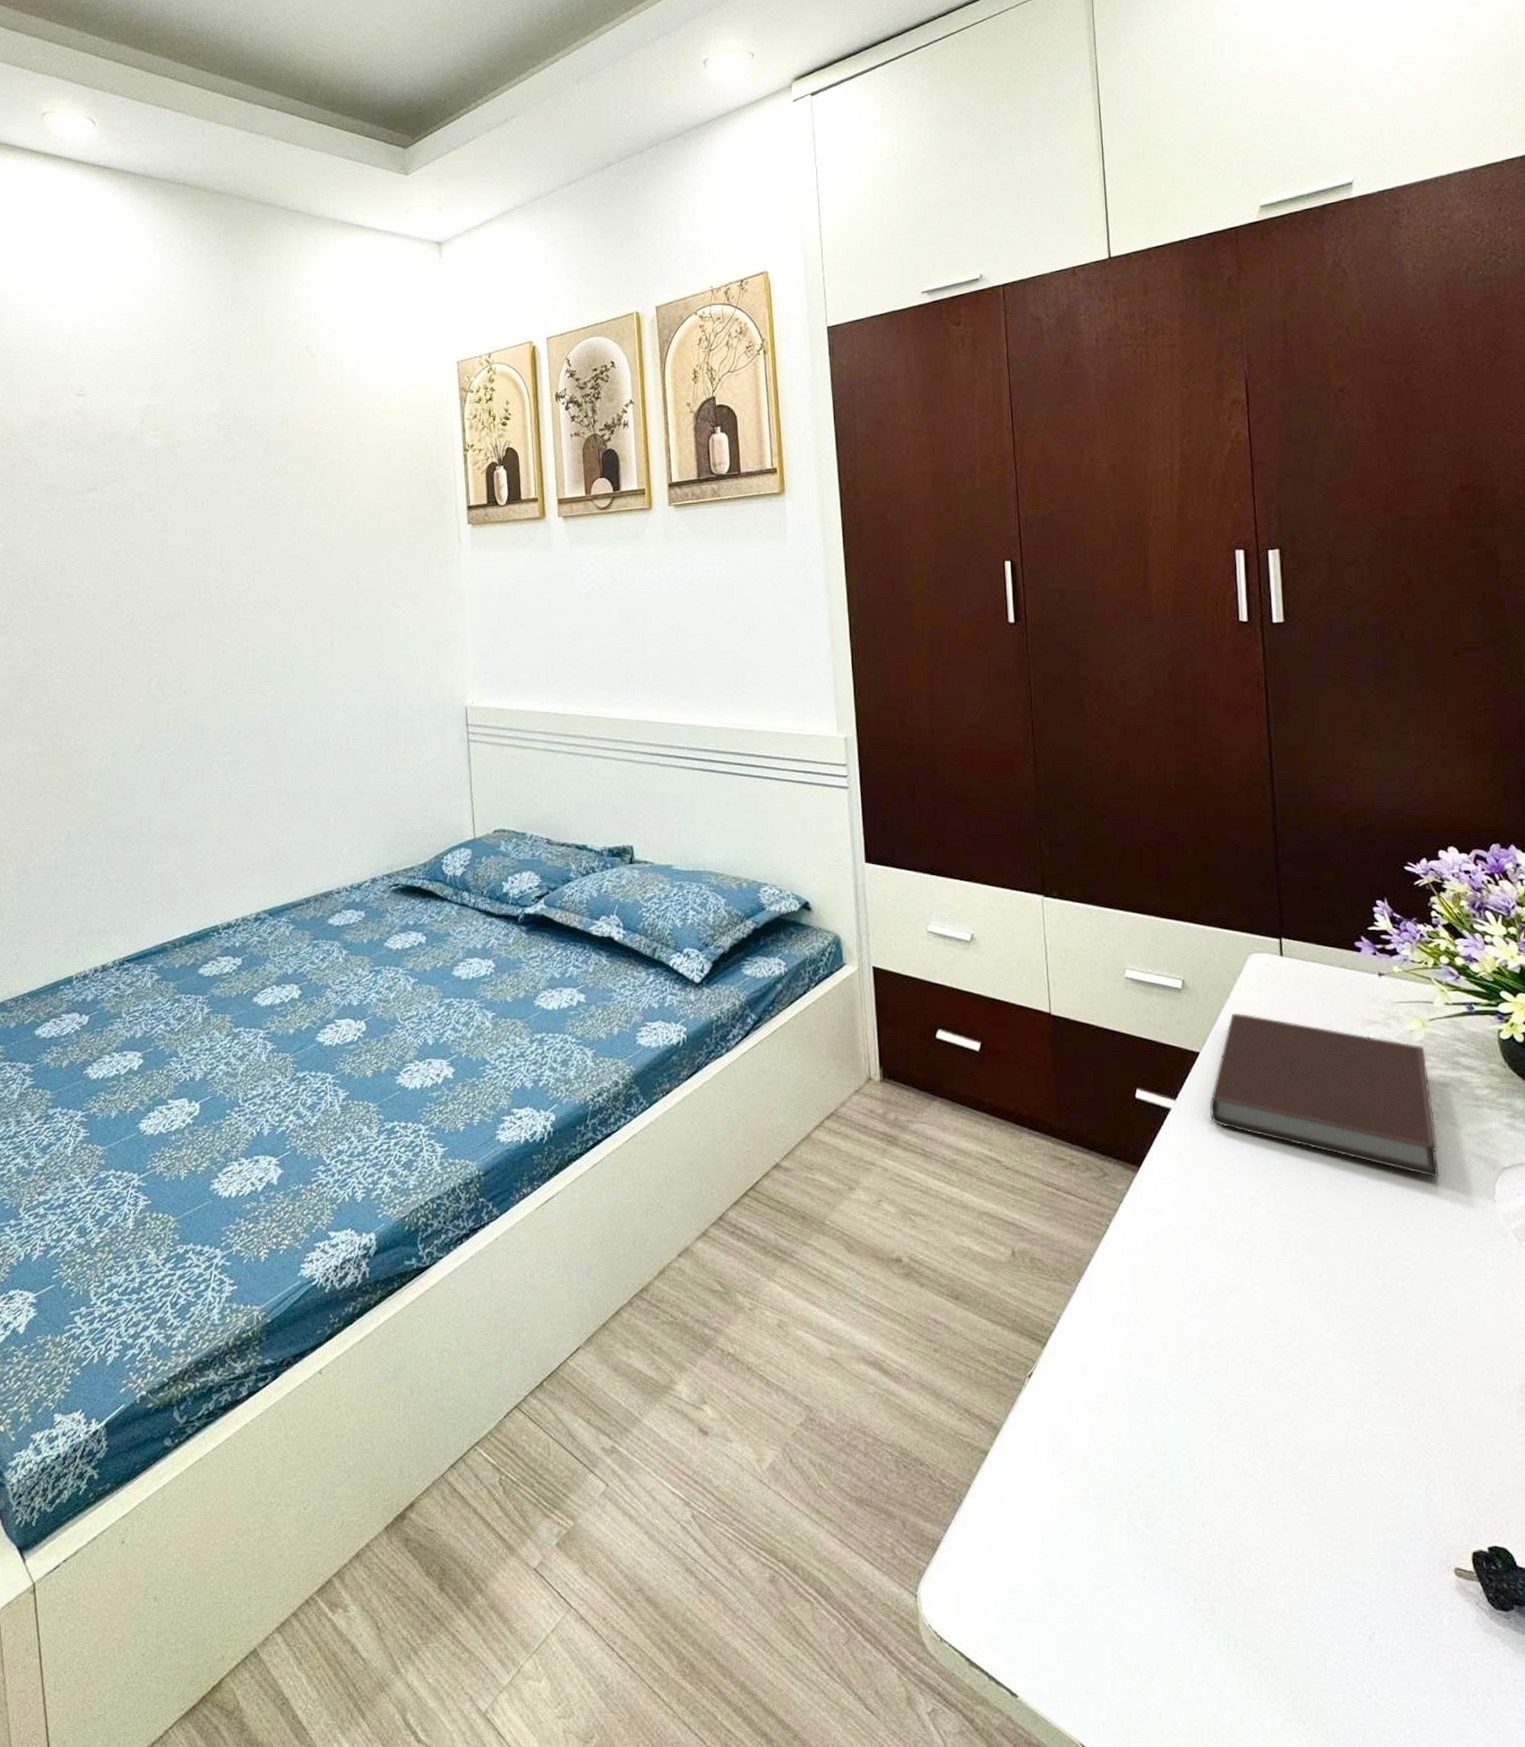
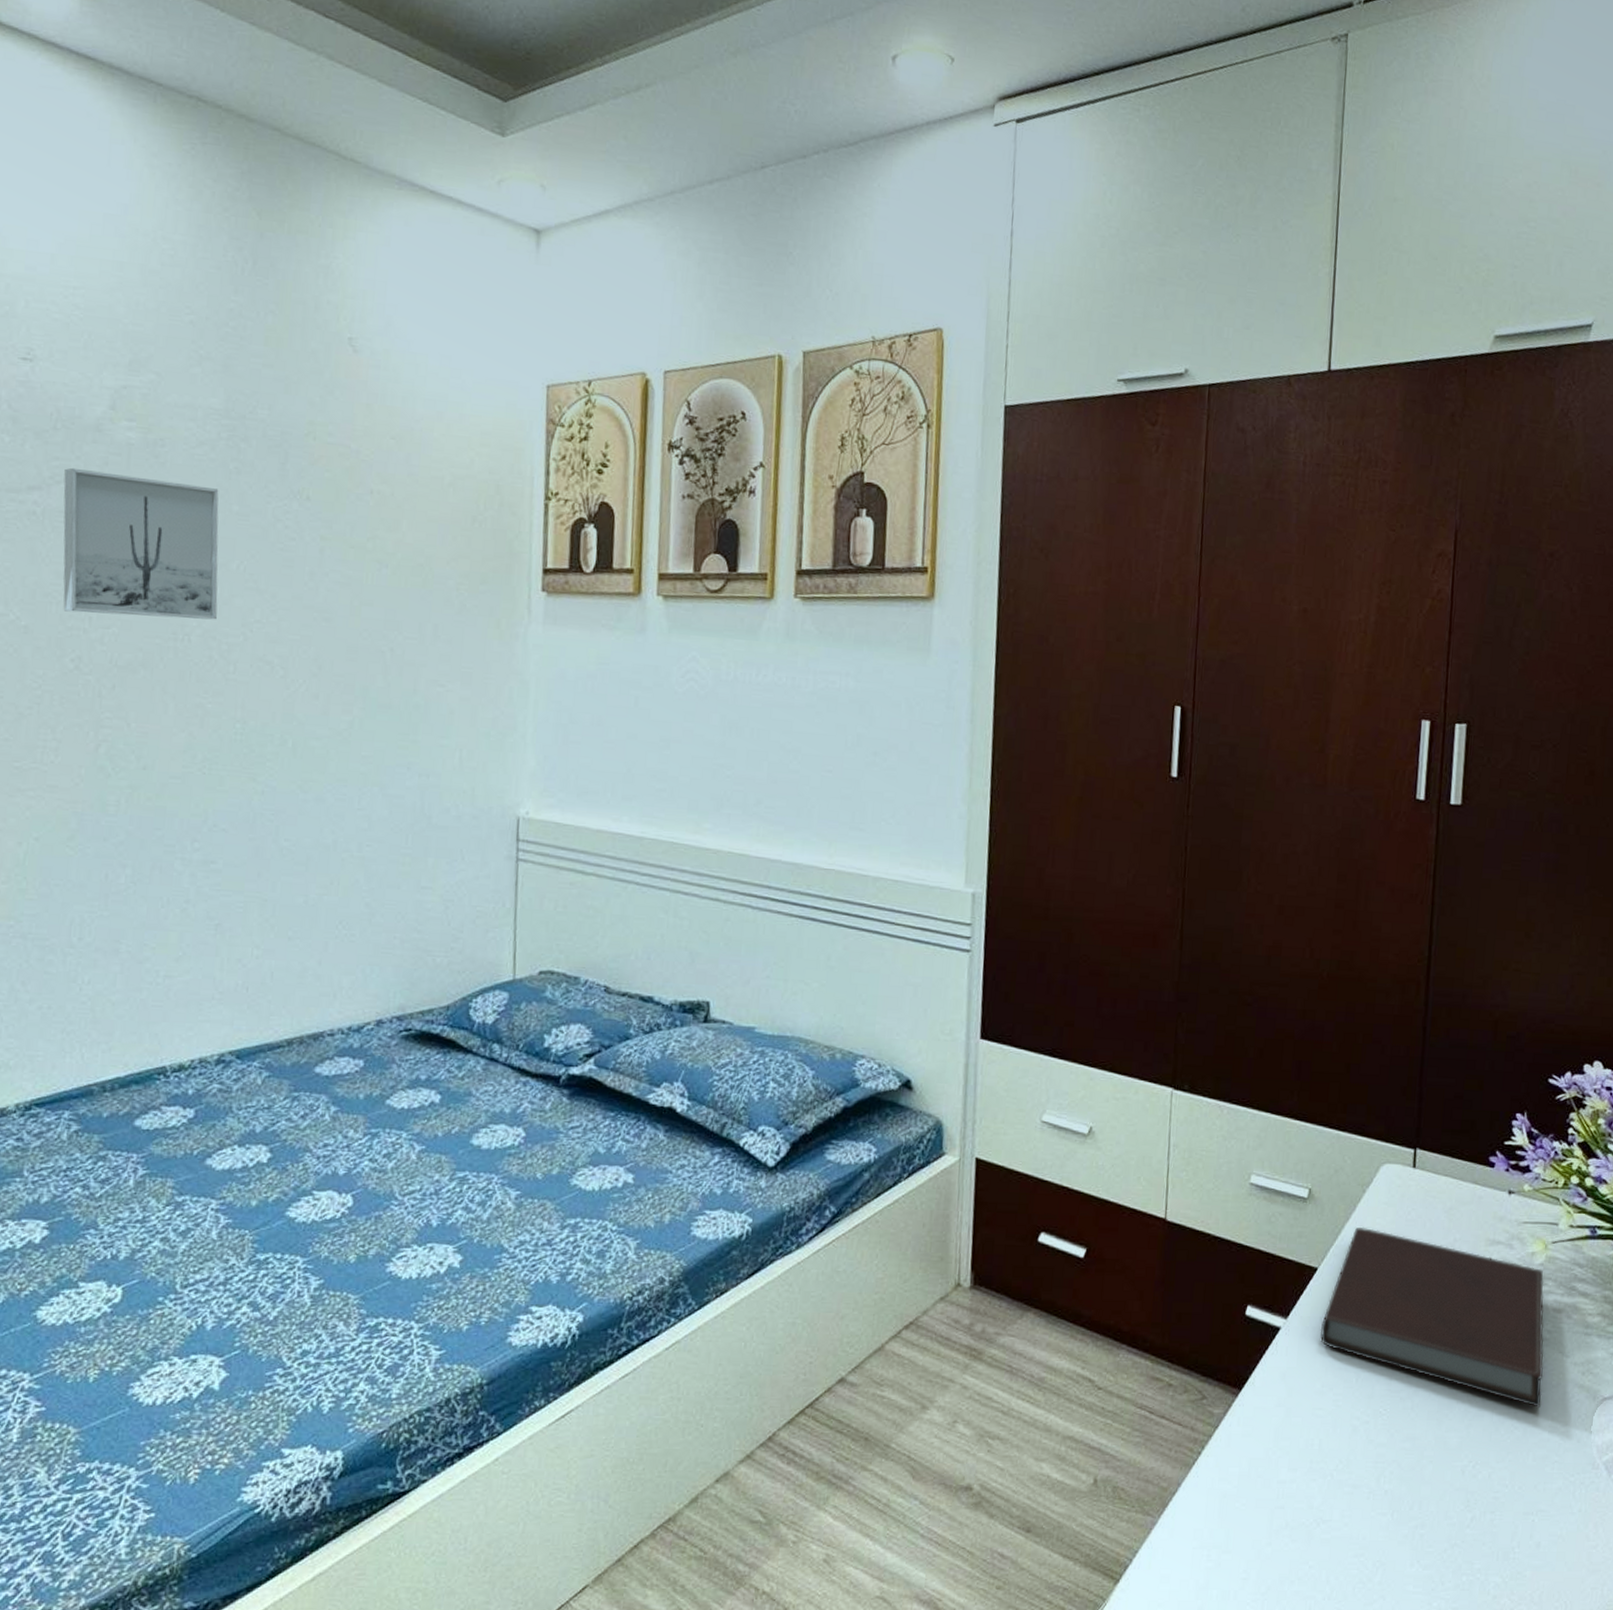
wall art: none [112,471,228,580] -> present [63,467,219,620]

